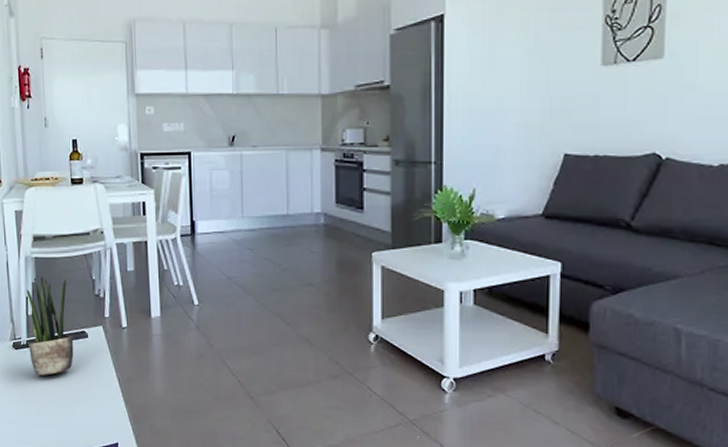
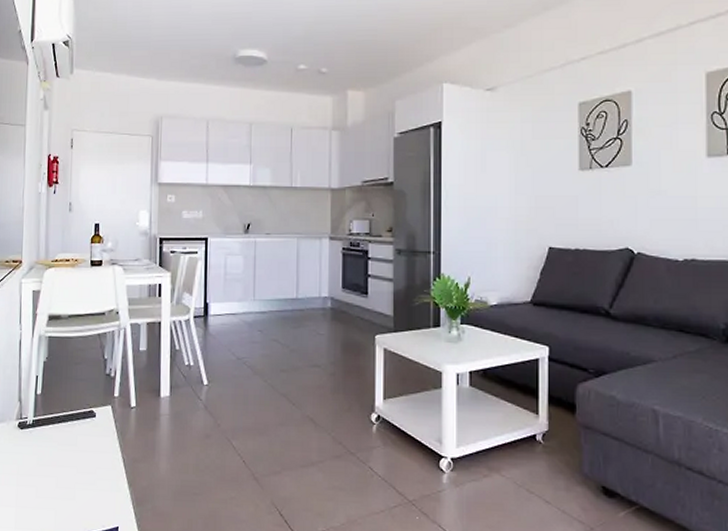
potted plant: present [26,276,74,375] -> none [34,355,81,456]

